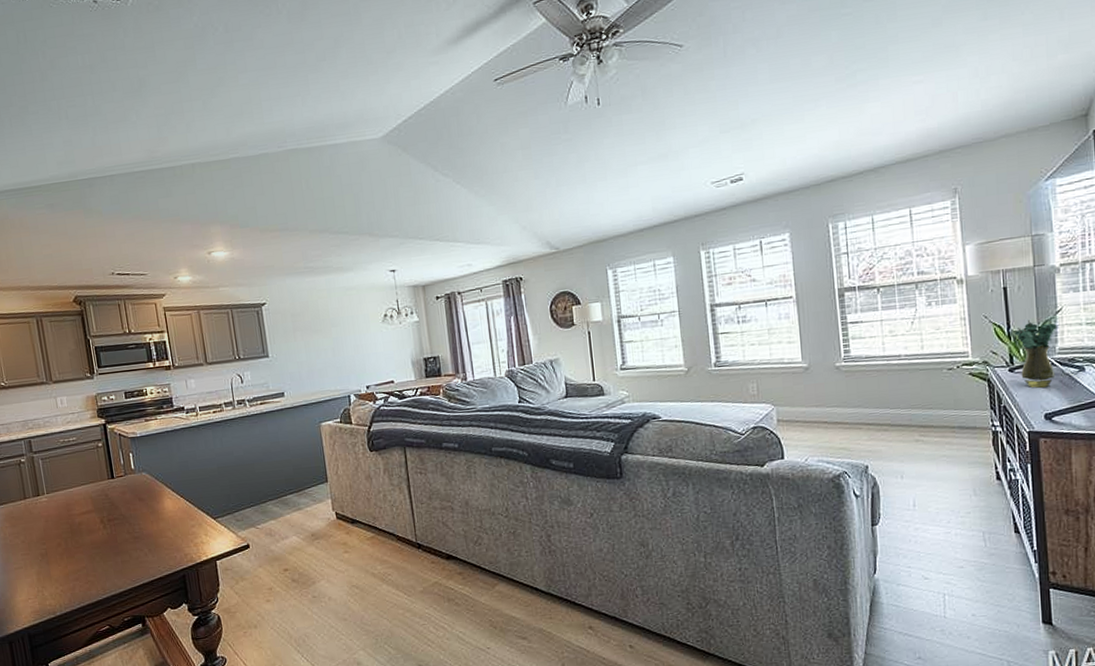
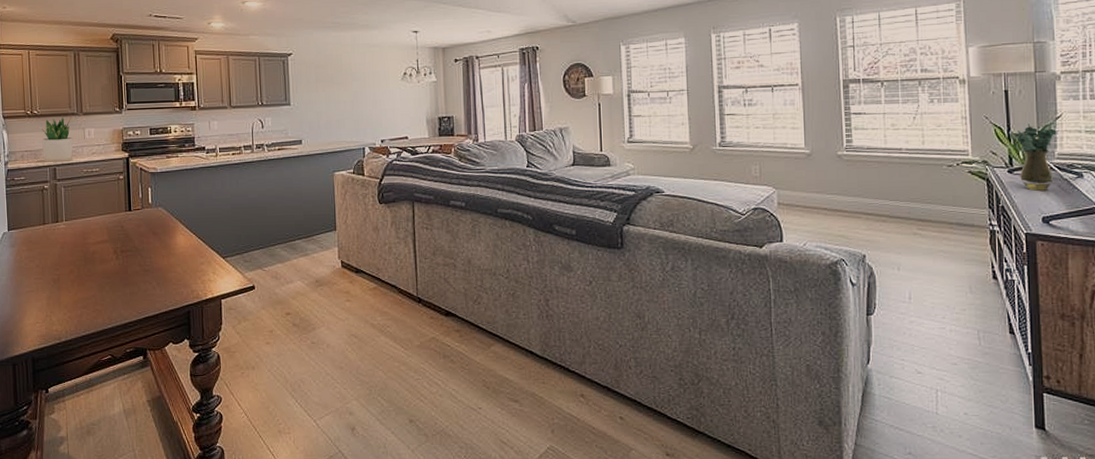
planter: none [11,386,47,436] -> present [41,116,74,163]

